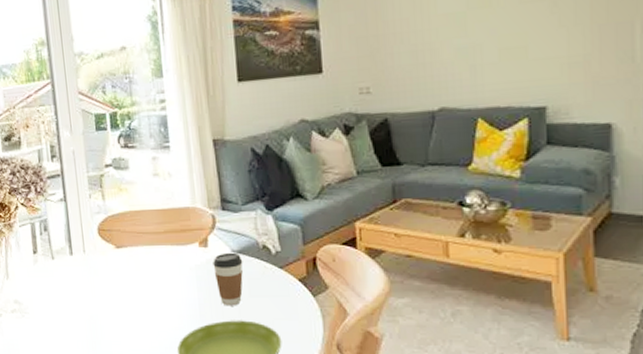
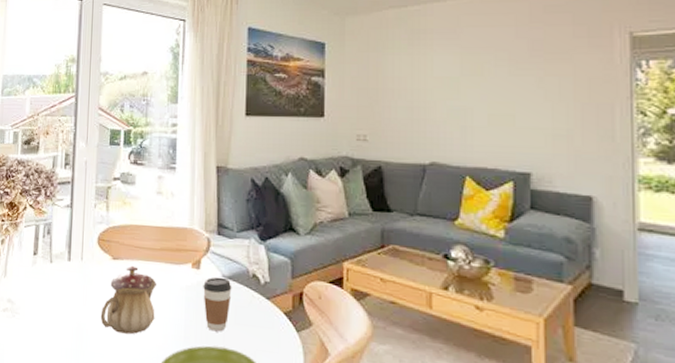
teapot: none [111,252,168,319] -> present [100,265,156,335]

